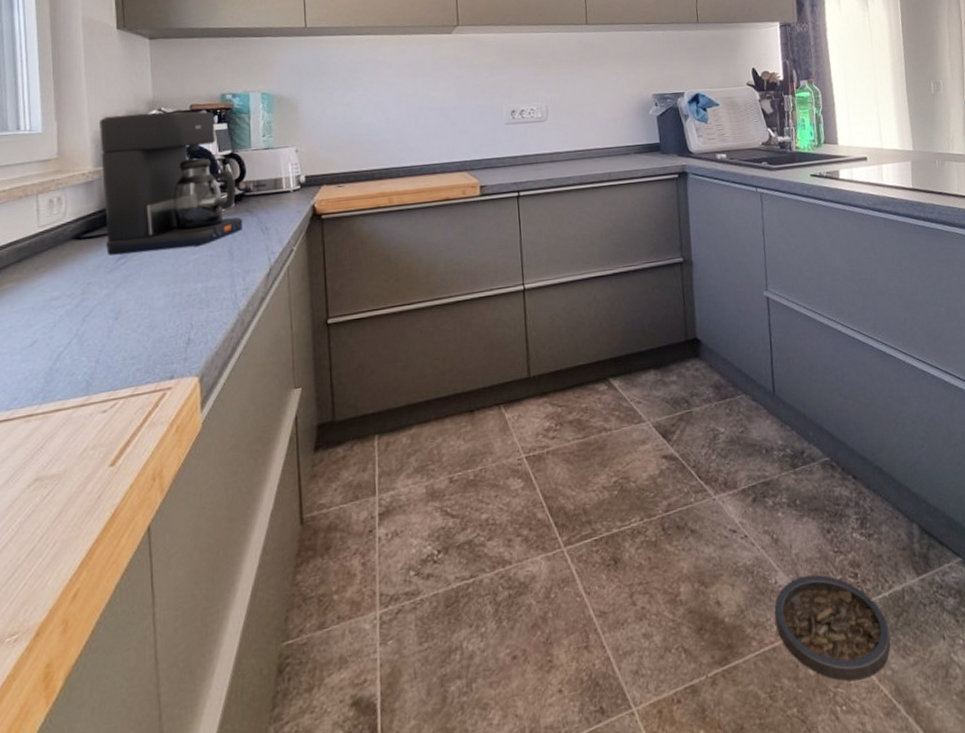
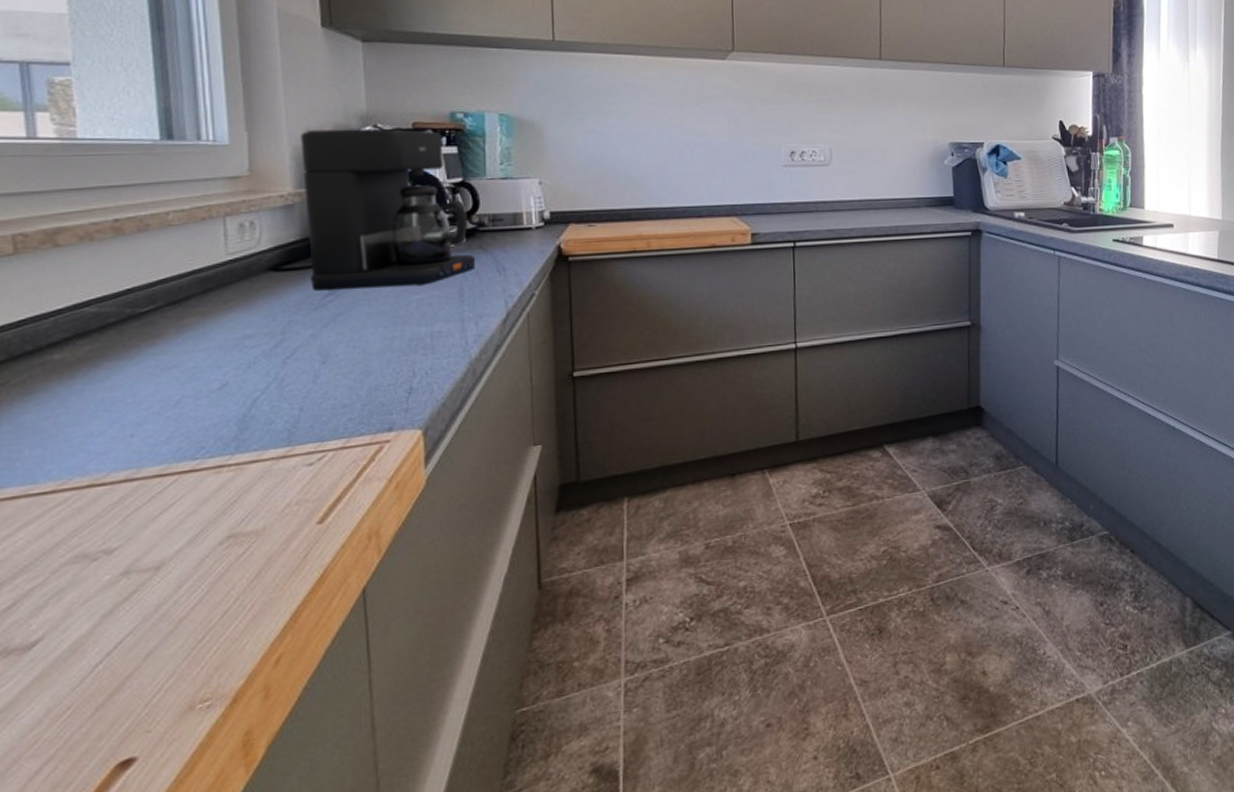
pet bowl: present [774,574,891,681] -> none [1041,646,1154,748]

